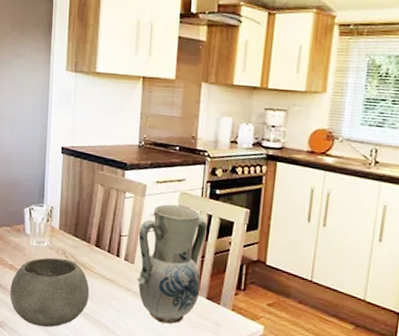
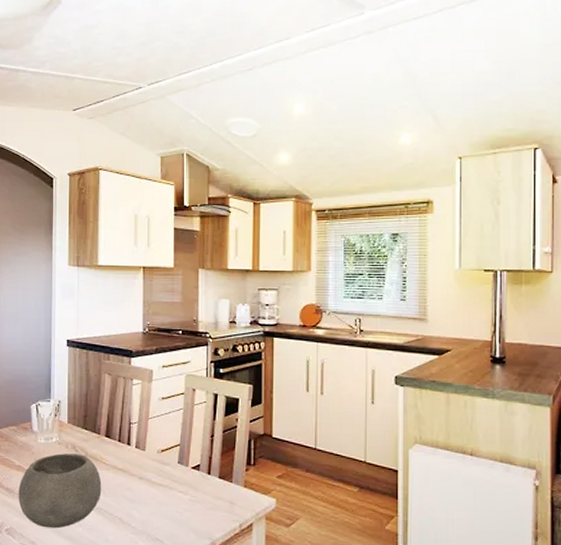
vase: present [137,204,207,324] -> none [148,387,214,509]

